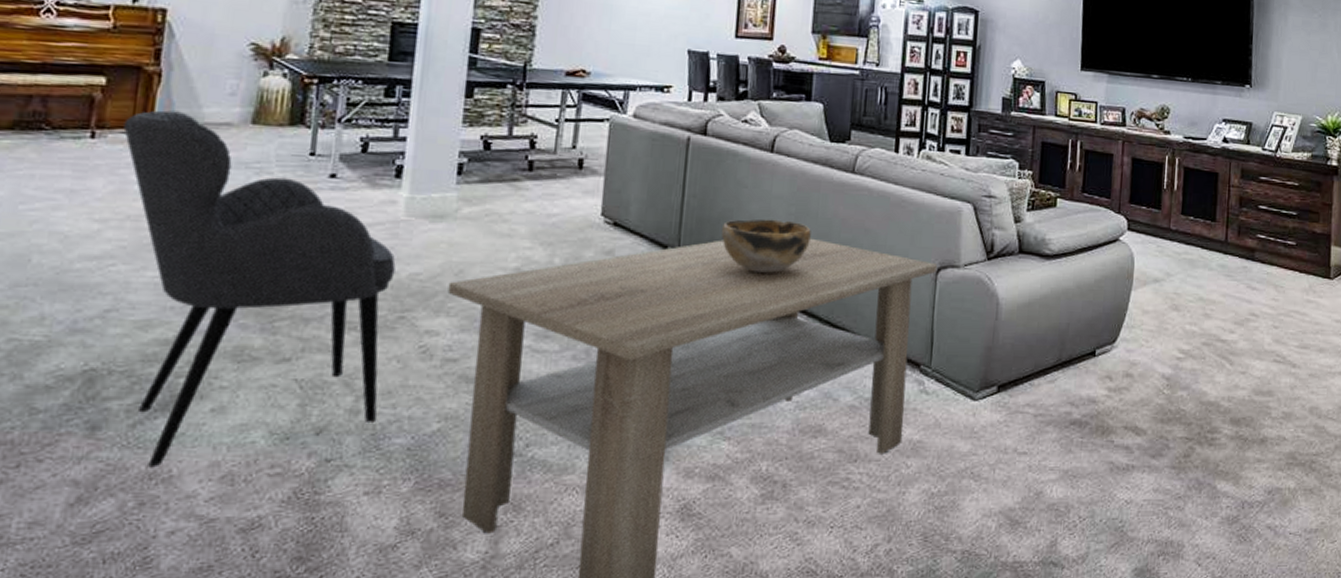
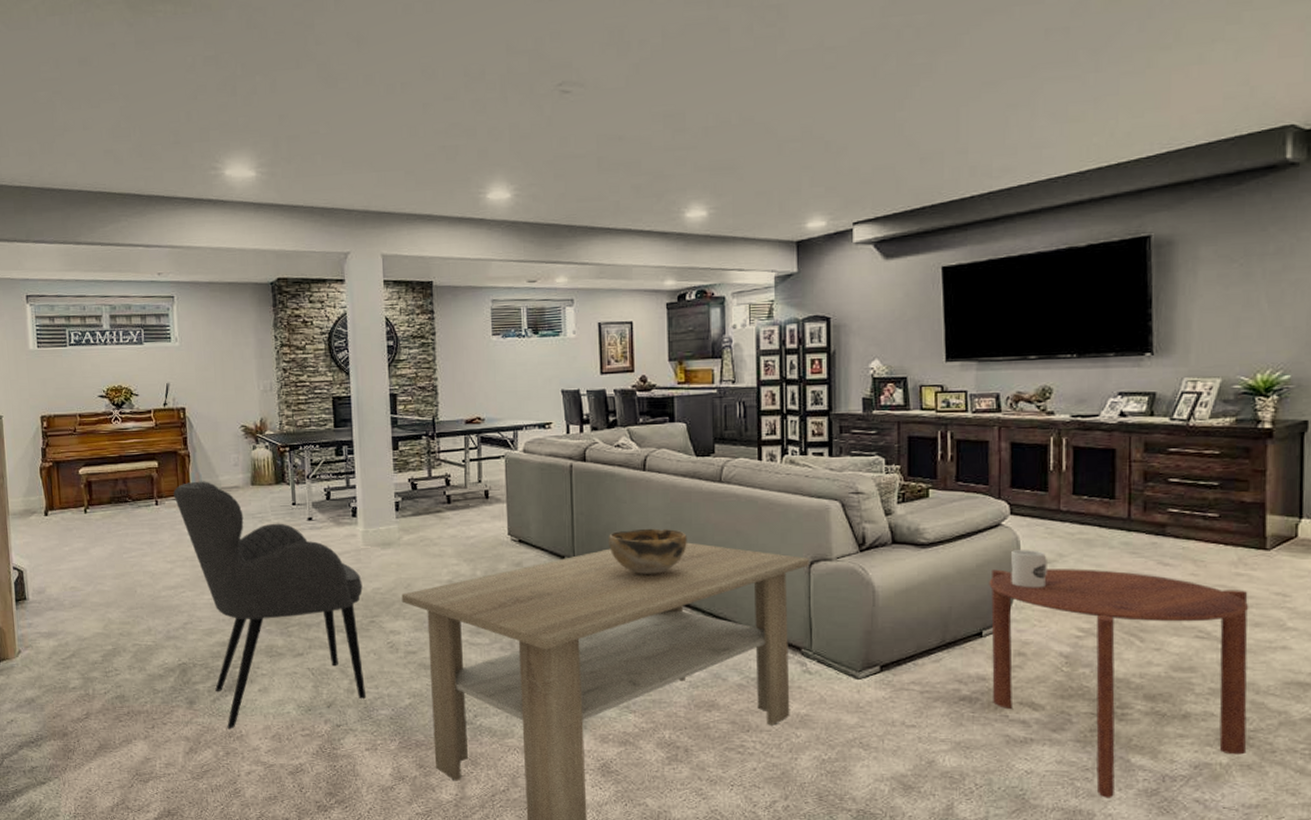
side table: none [1101,286,1316,527] -> present [989,569,1249,798]
mug: none [1124,267,1157,307] -> present [1011,550,1047,588]

